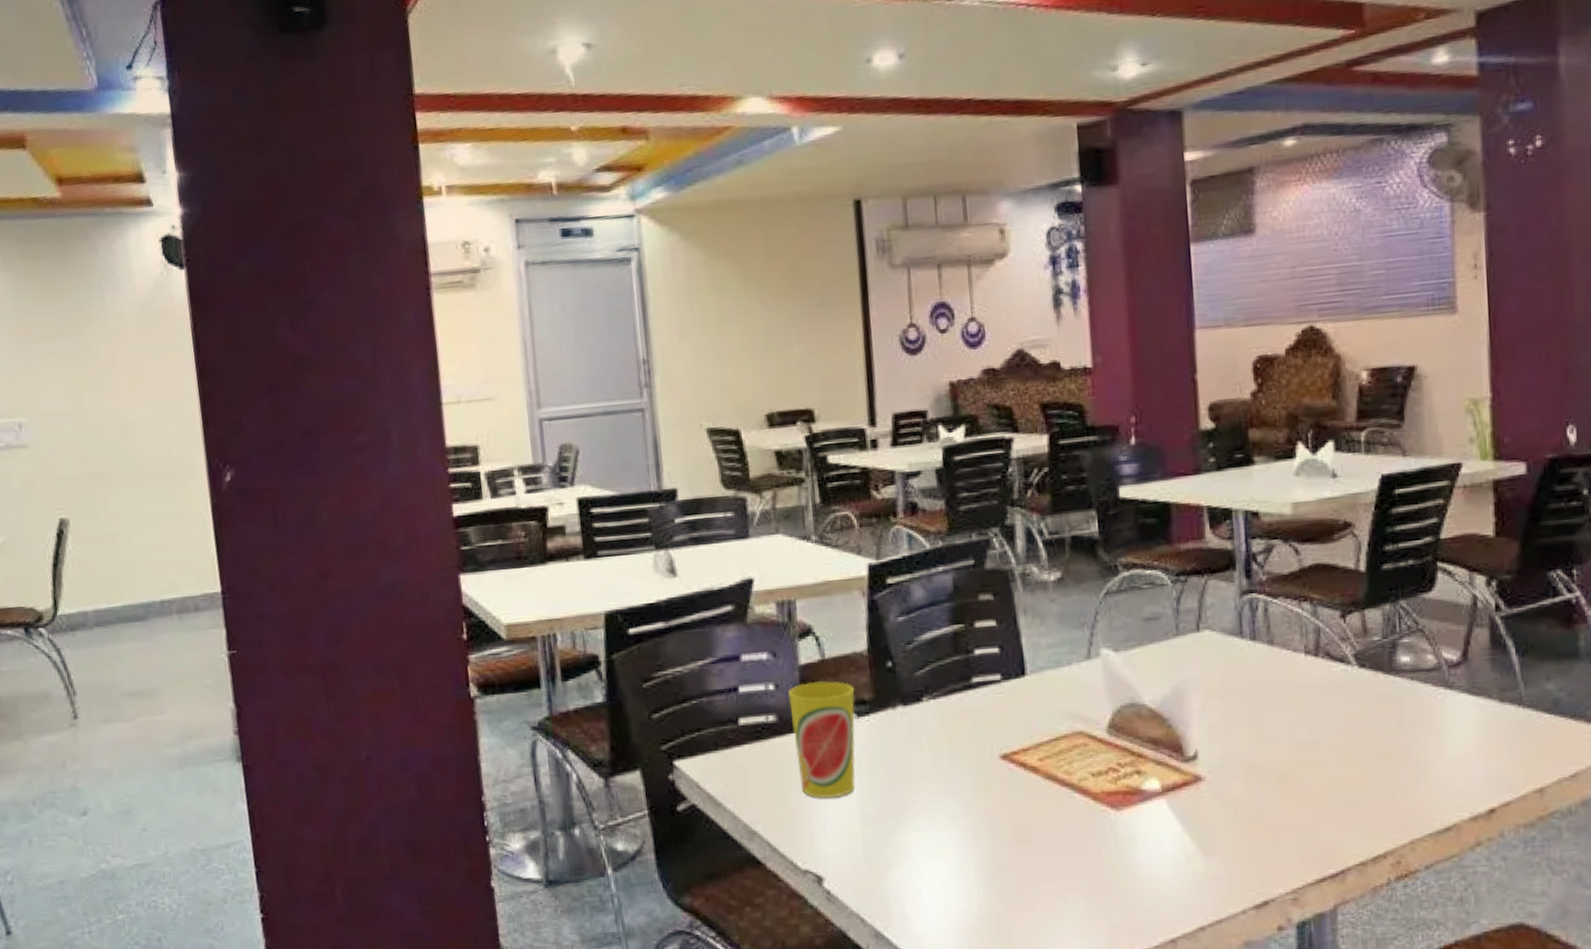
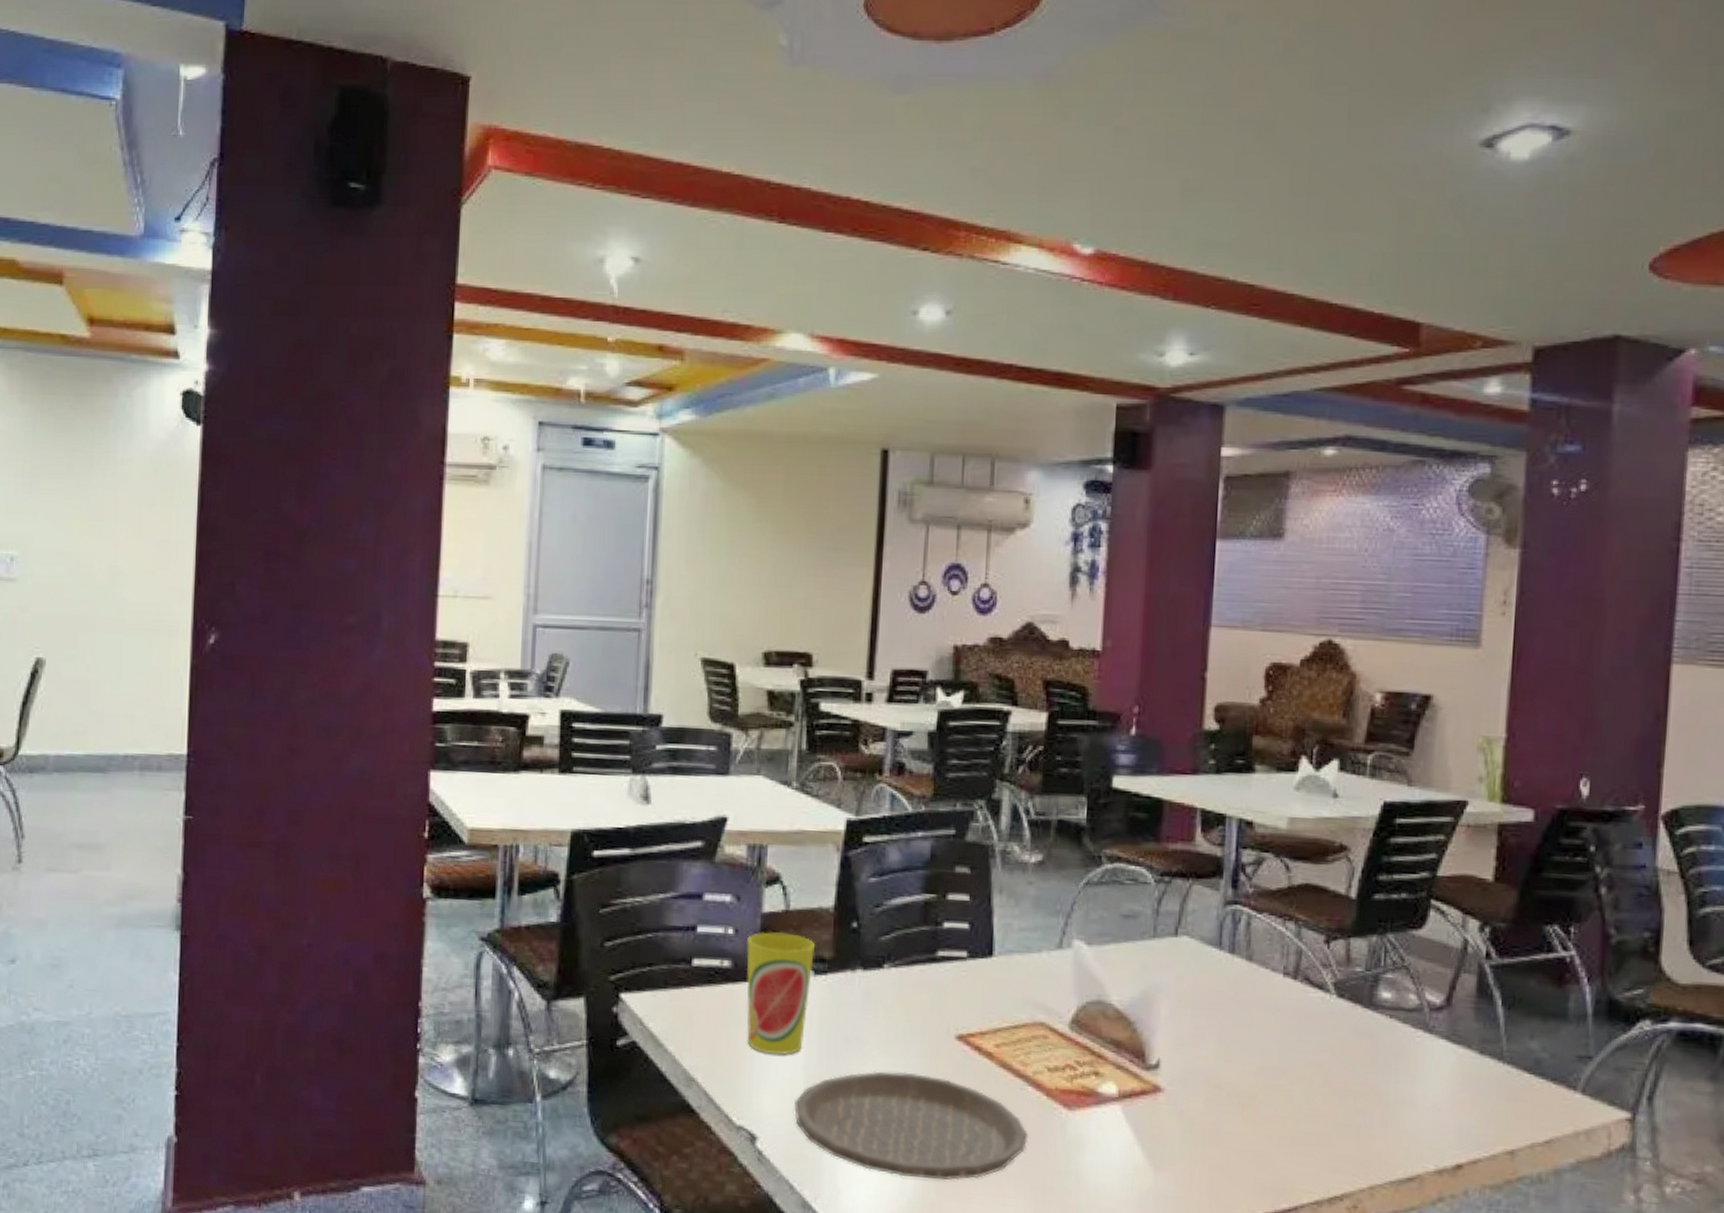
plate: none [855,796,1082,896] -> present [794,1071,1029,1181]

